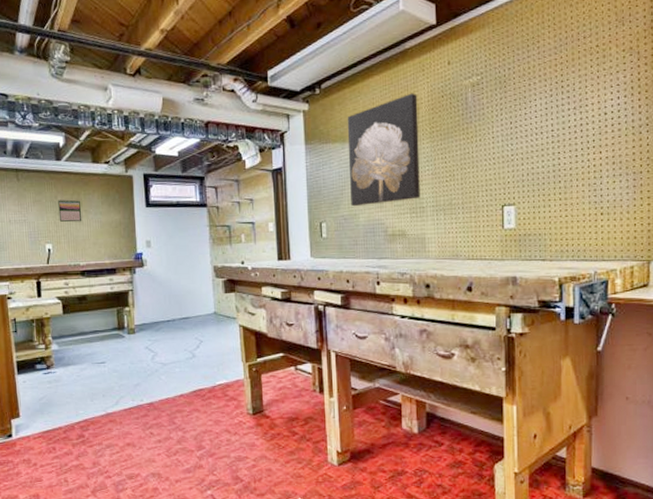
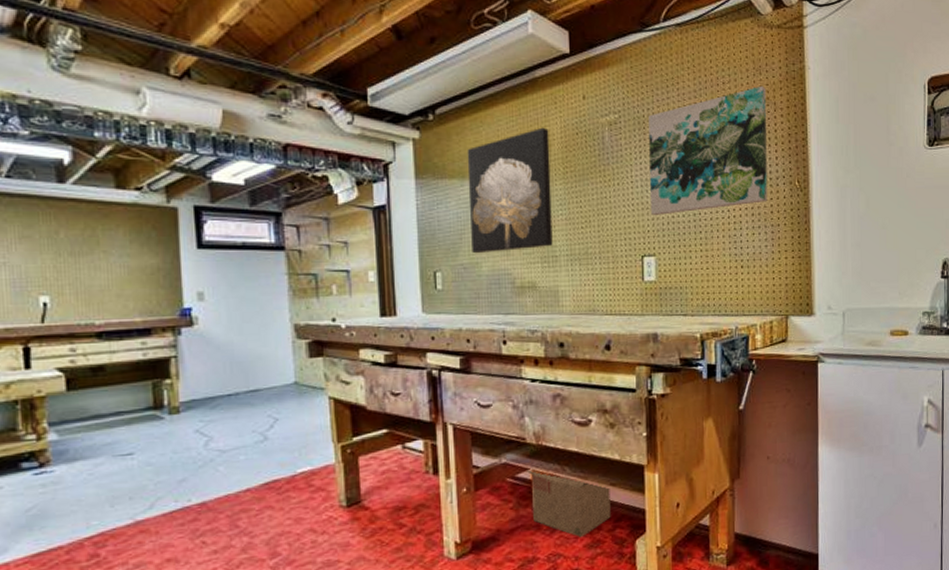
calendar: present [58,199,82,223] -> none [60,236,99,267]
cardboard box: none [396,394,472,458] -> present [526,470,611,538]
wall art: none [509,36,630,167] -> present [648,85,768,215]

